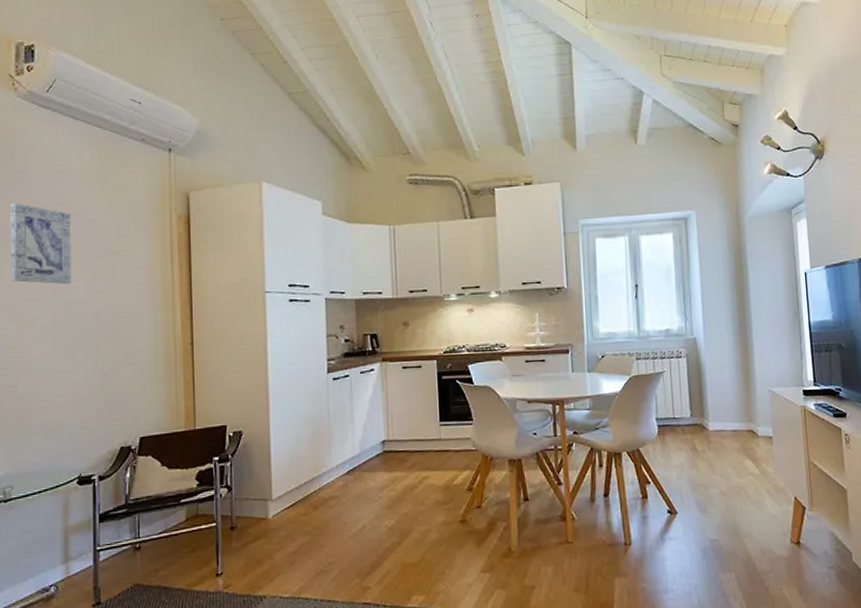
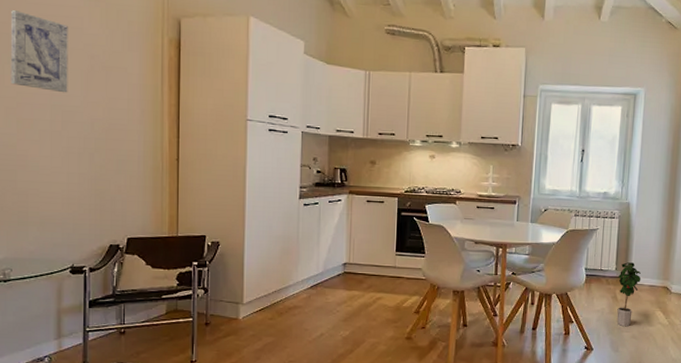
potted plant: none [695,406,722,482] -> present [617,262,641,327]

